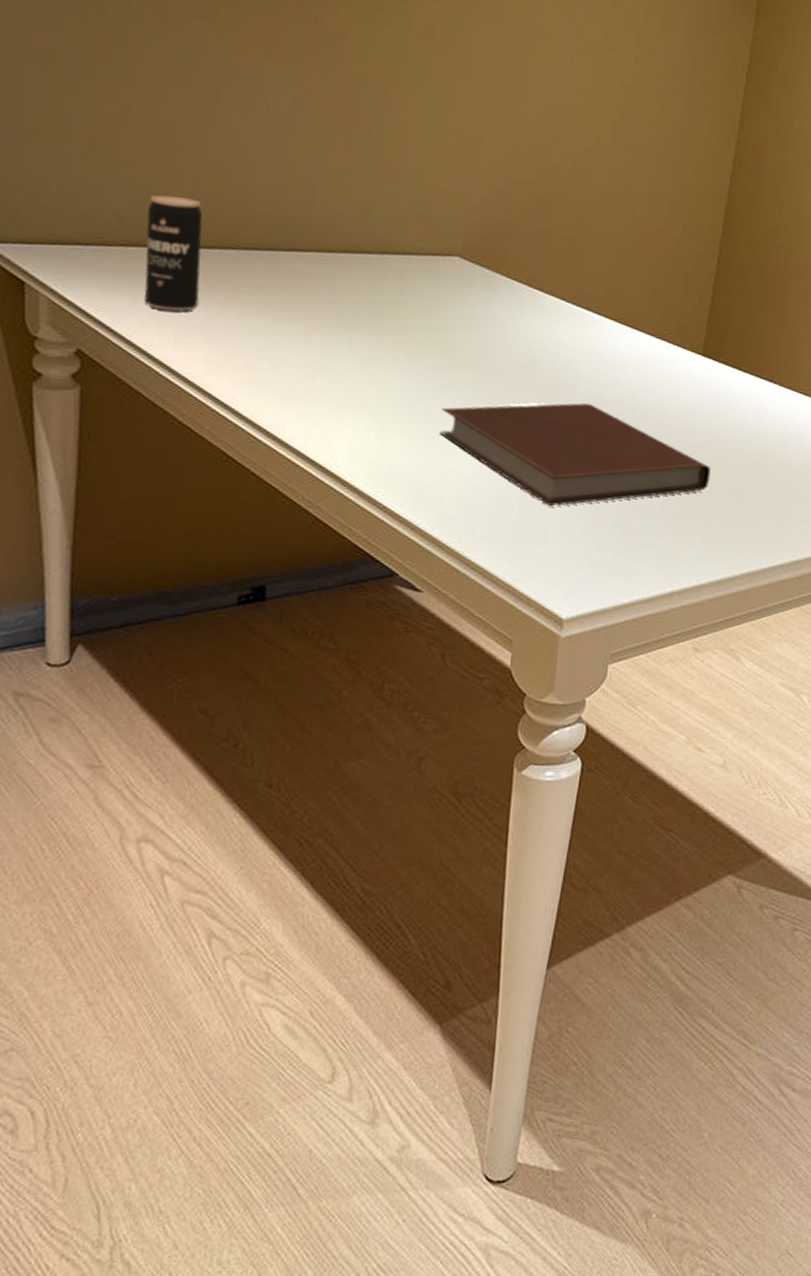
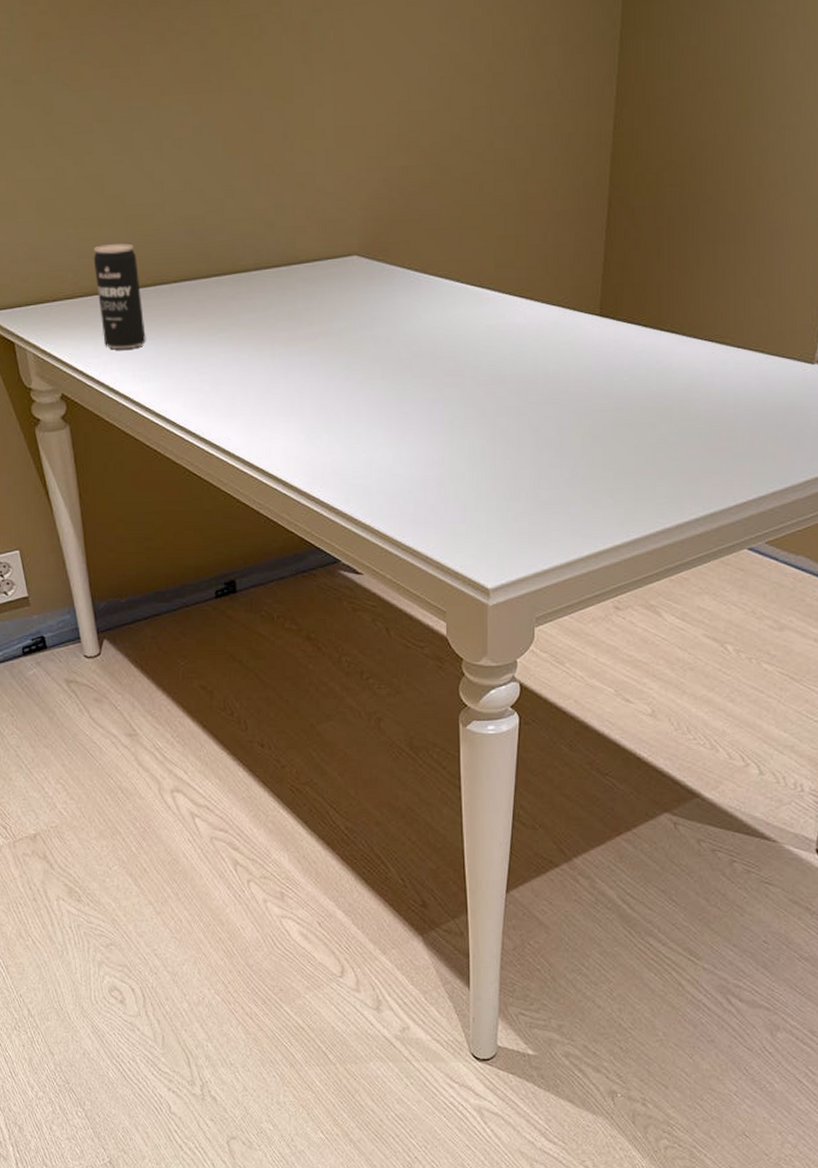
notebook: present [439,403,711,507] -> none [359,382,617,485]

